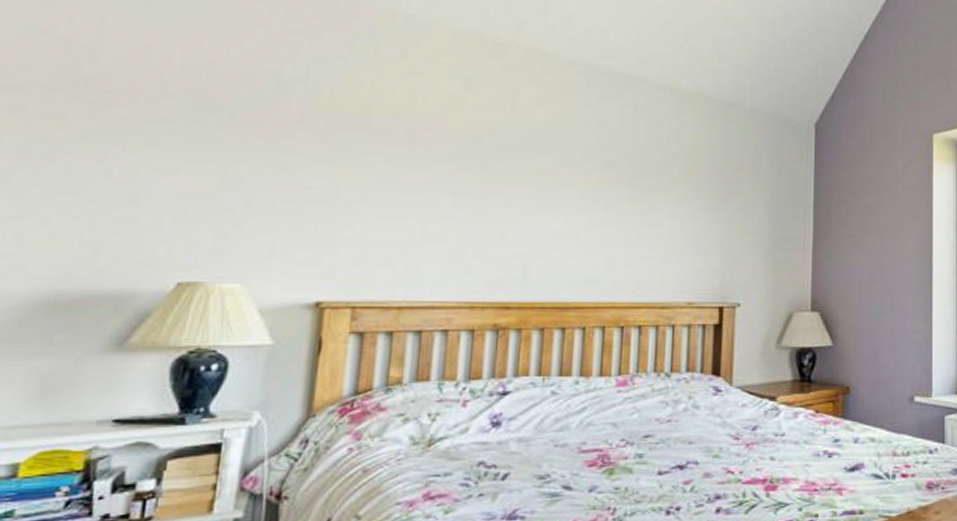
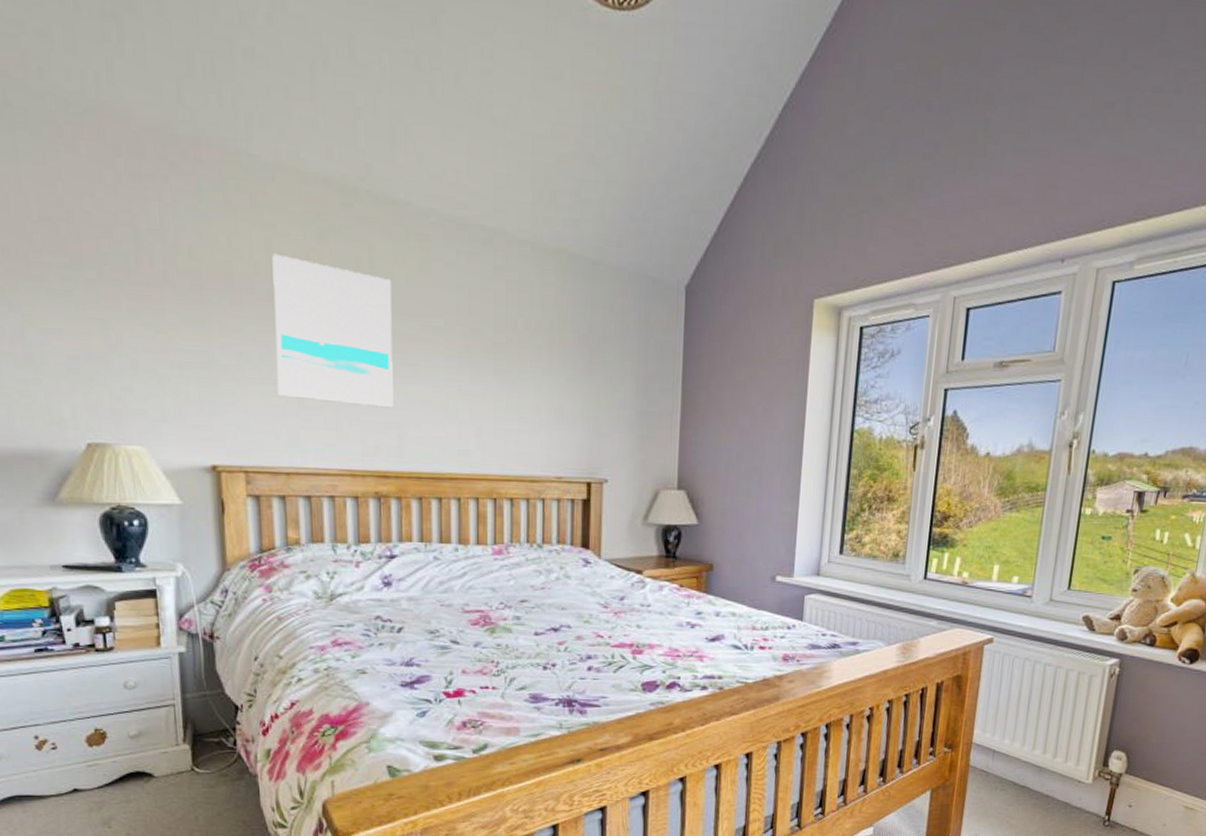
wall art: none [401,98,532,239] -> present [272,253,394,408]

